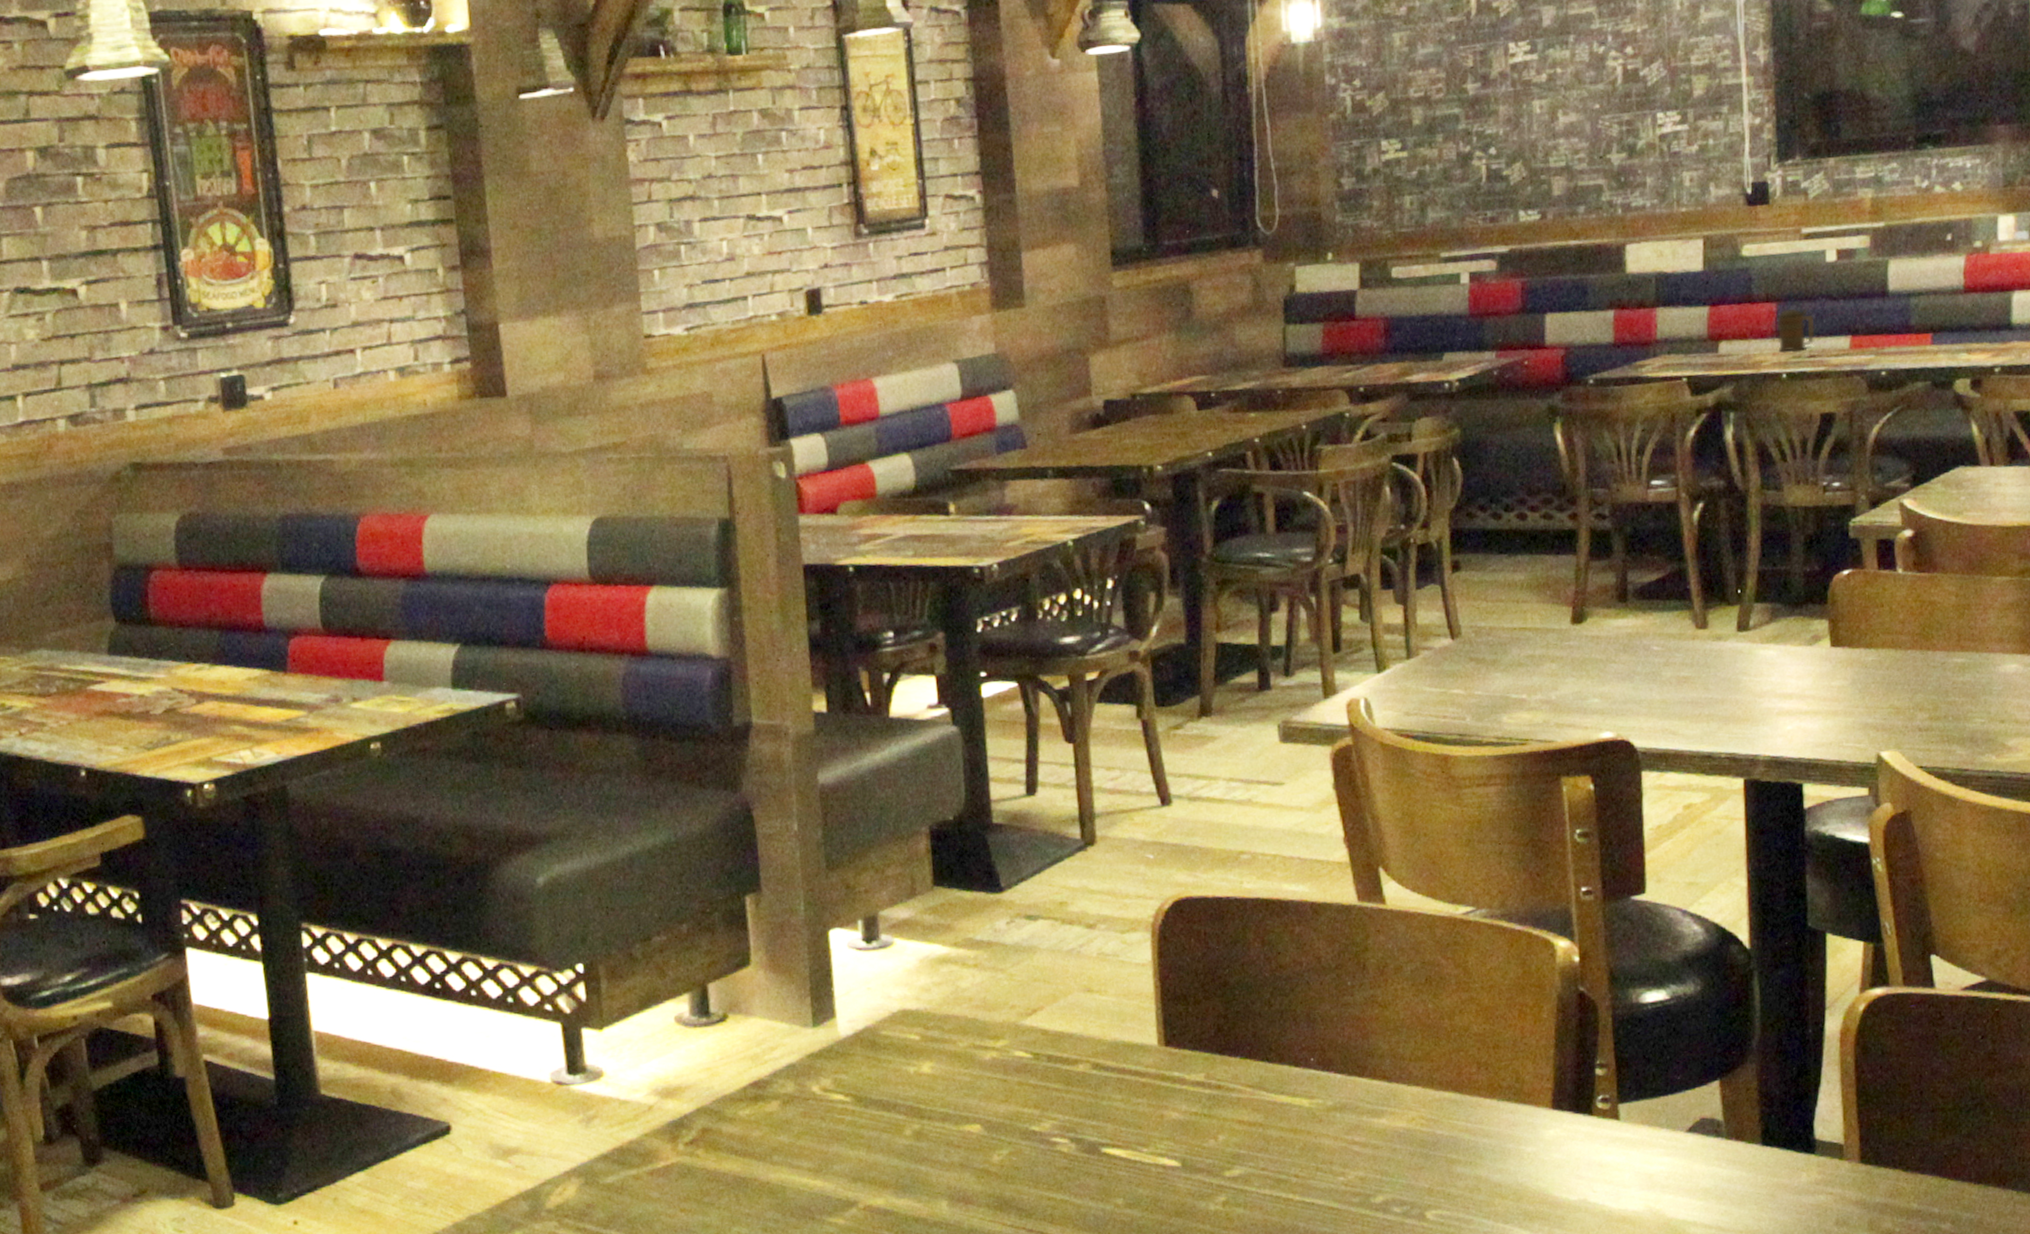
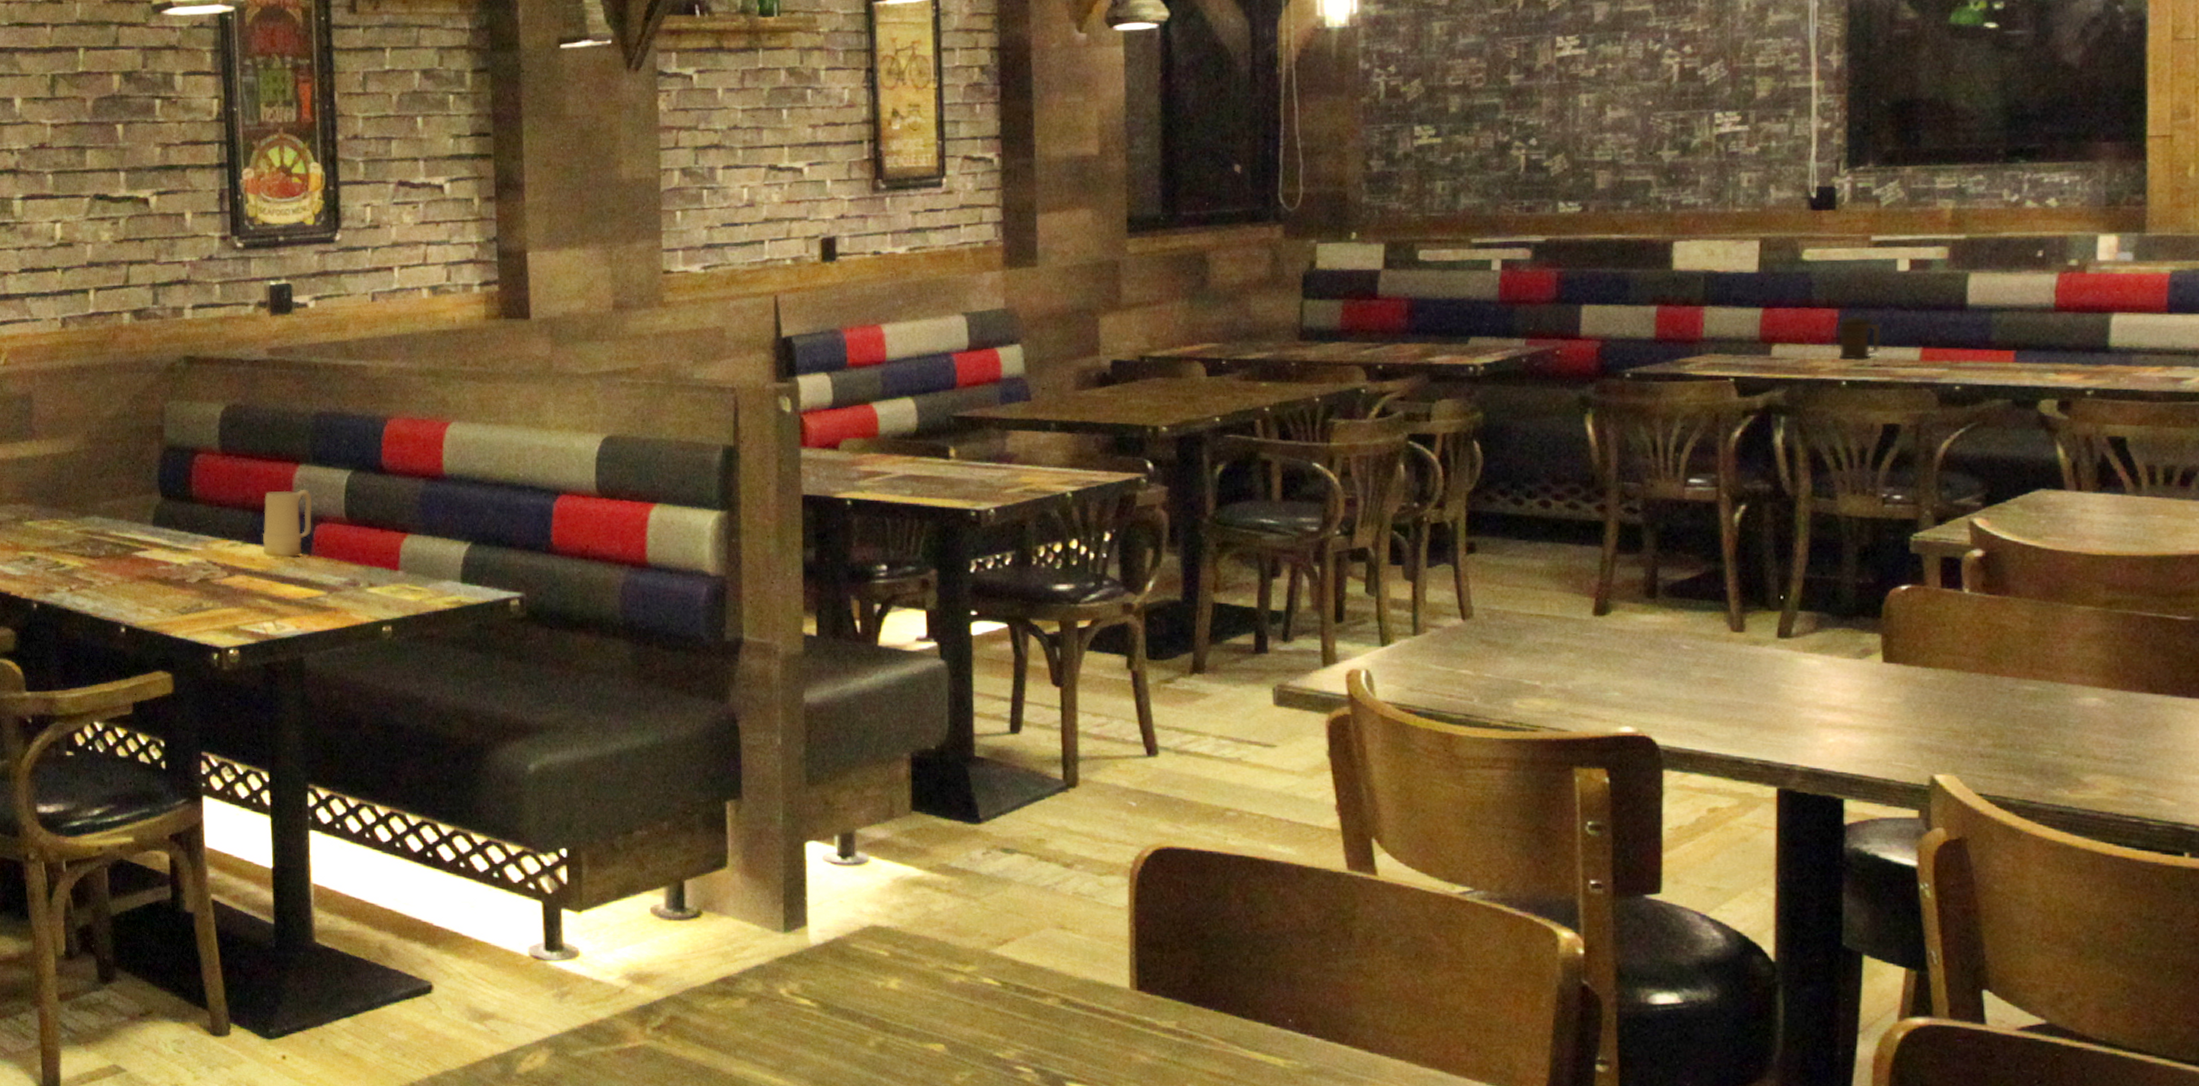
beer mug: none [231,600,286,680] -> present [262,489,313,558]

